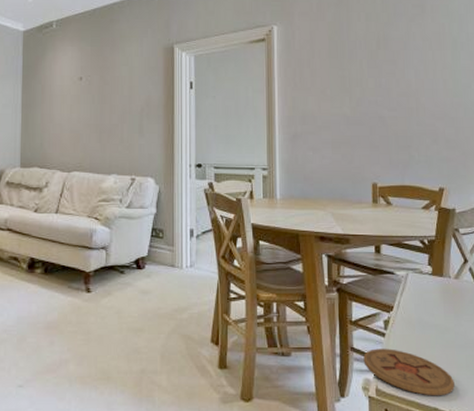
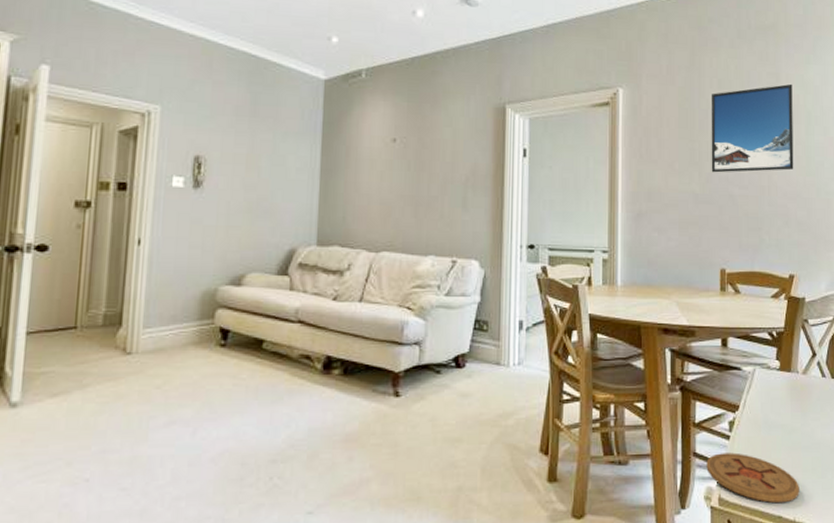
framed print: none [359,13,441,97] -> present [711,83,794,173]

